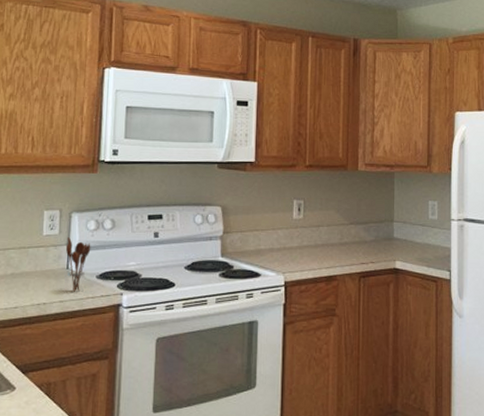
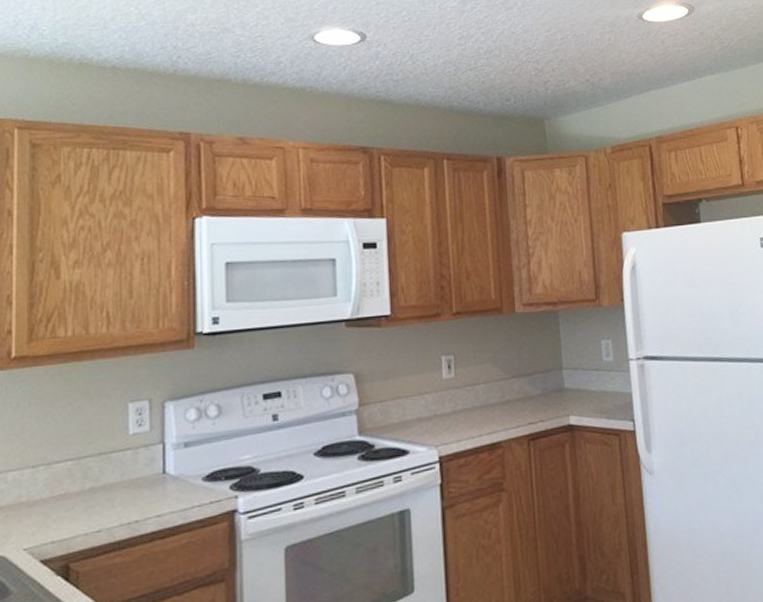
utensil holder: present [65,237,91,292] -> none [159,433,193,502]

